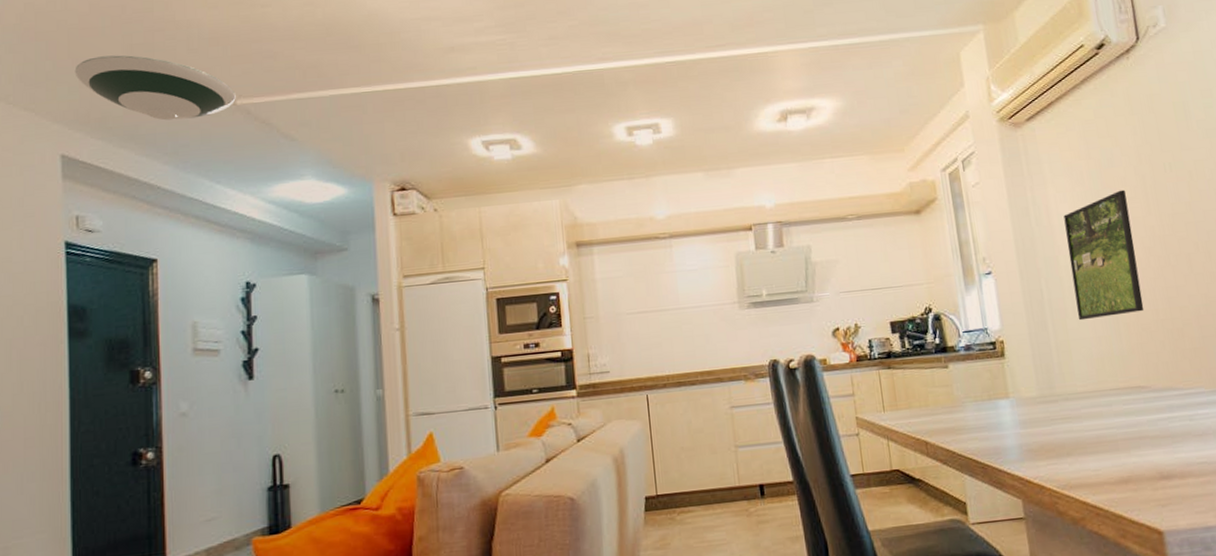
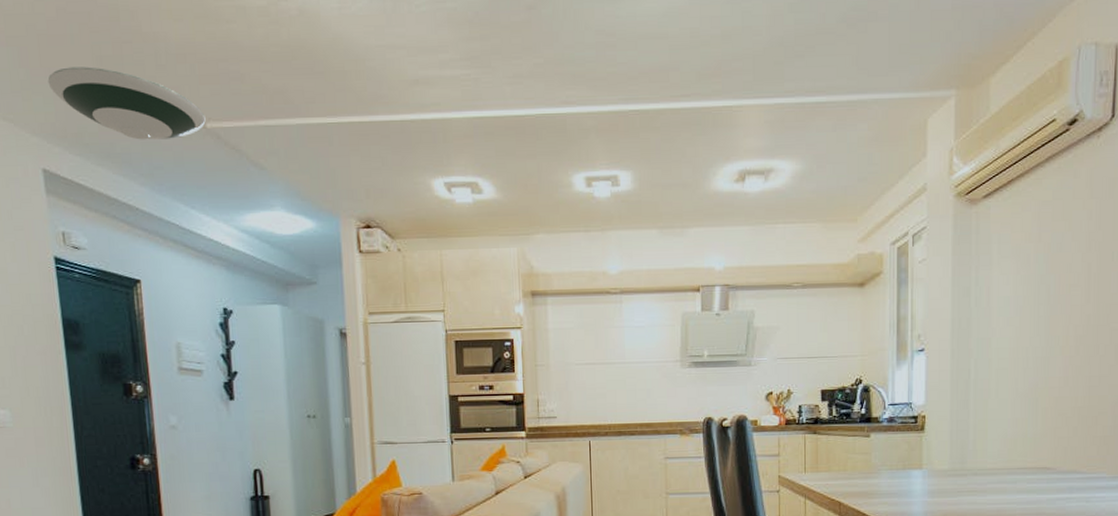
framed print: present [1063,189,1144,321] -> none [999,276,1068,402]

